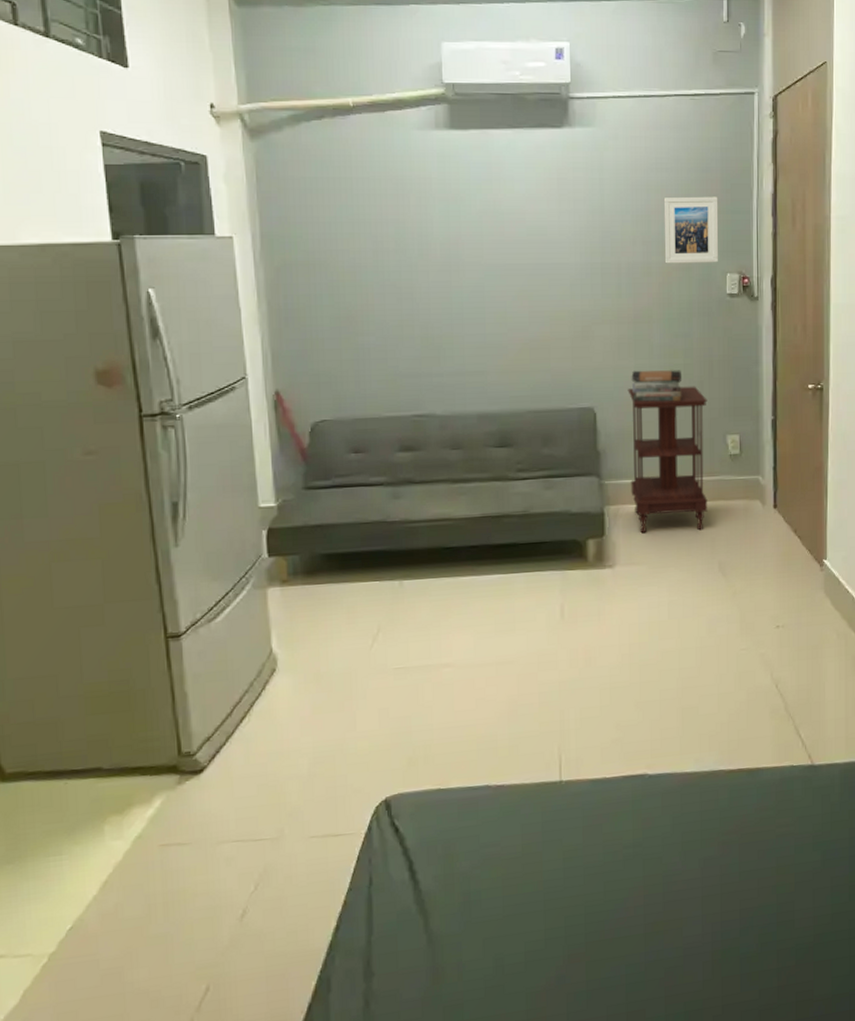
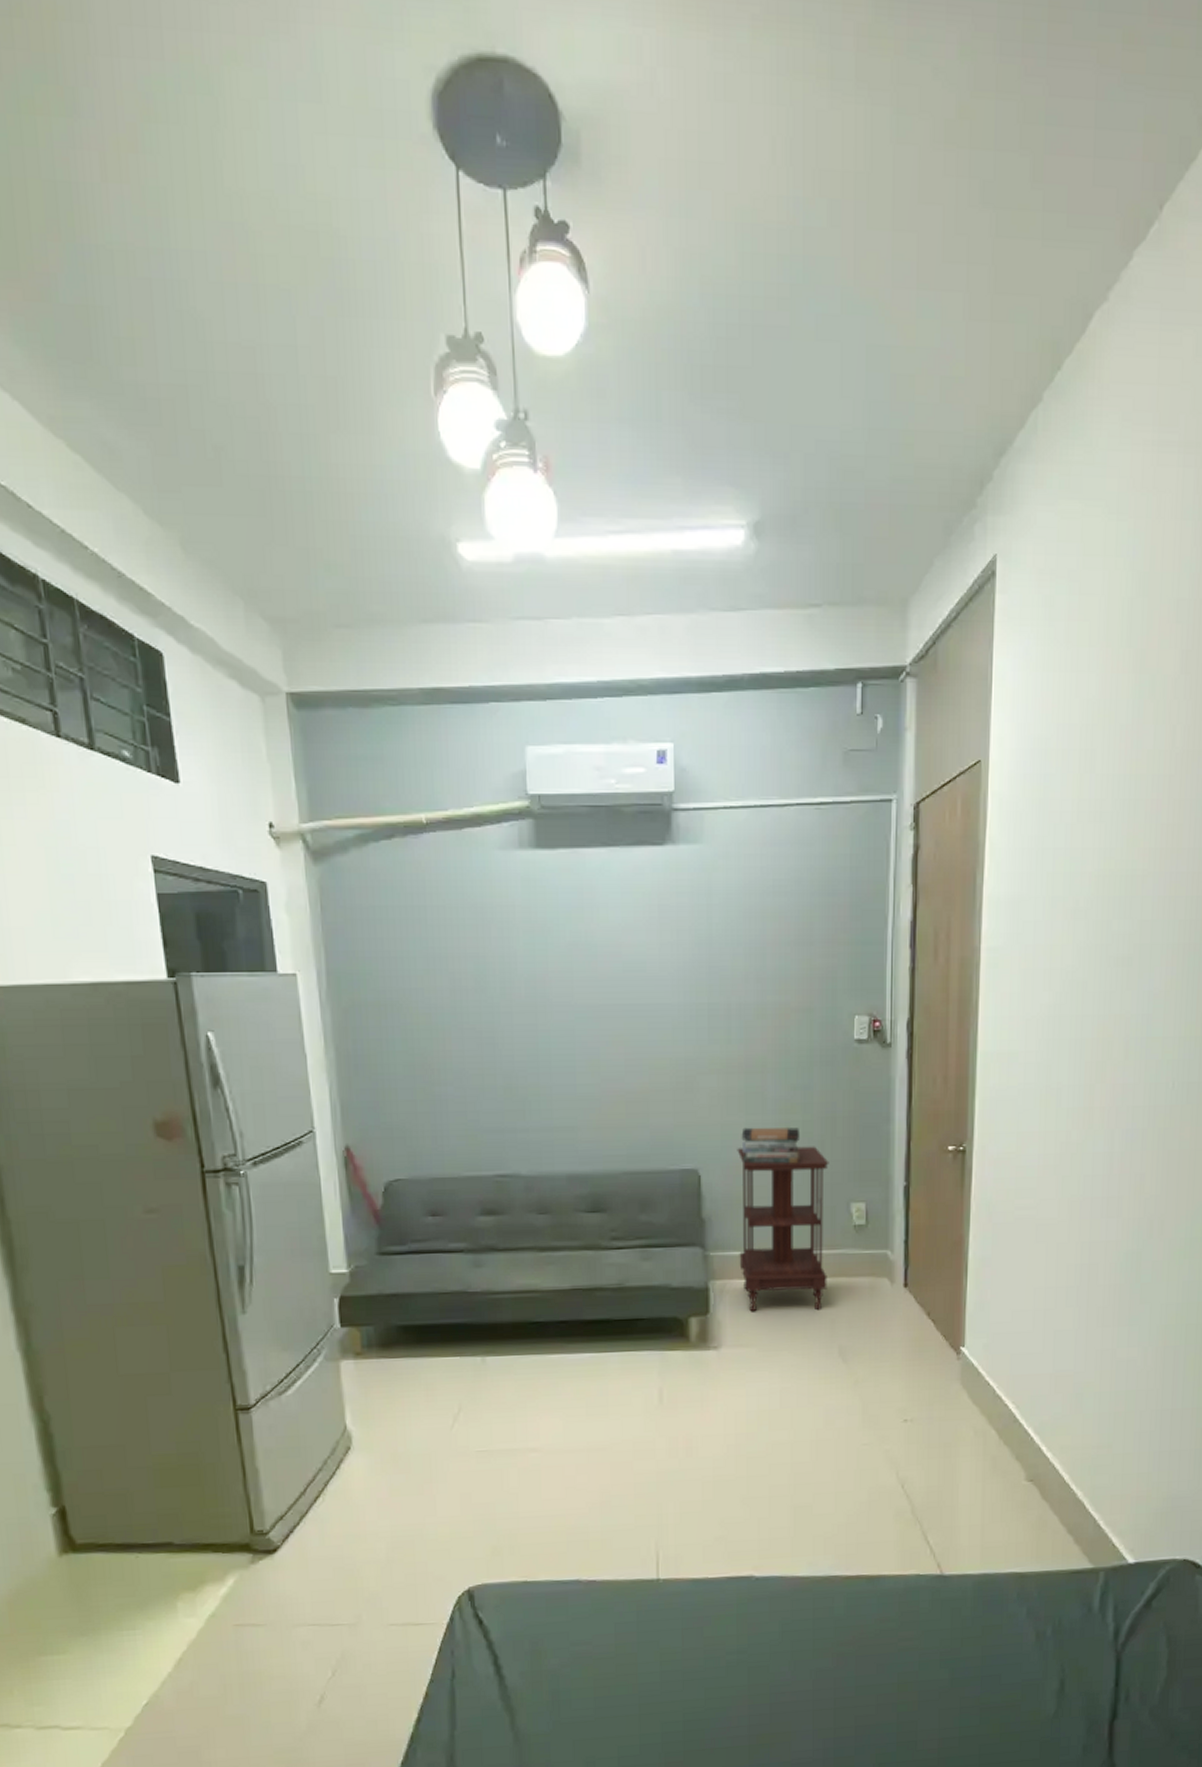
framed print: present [663,196,719,264] -> none [781,925,846,1004]

